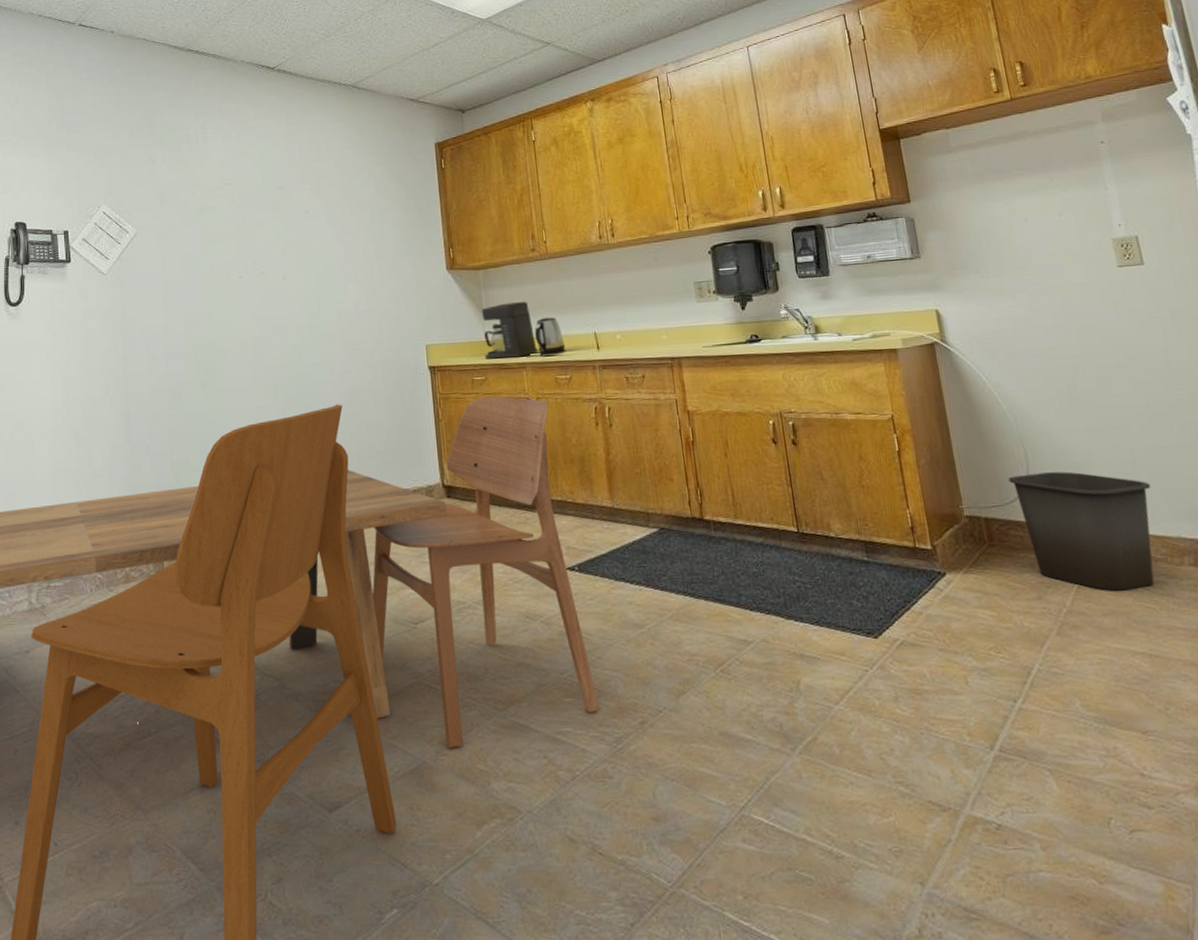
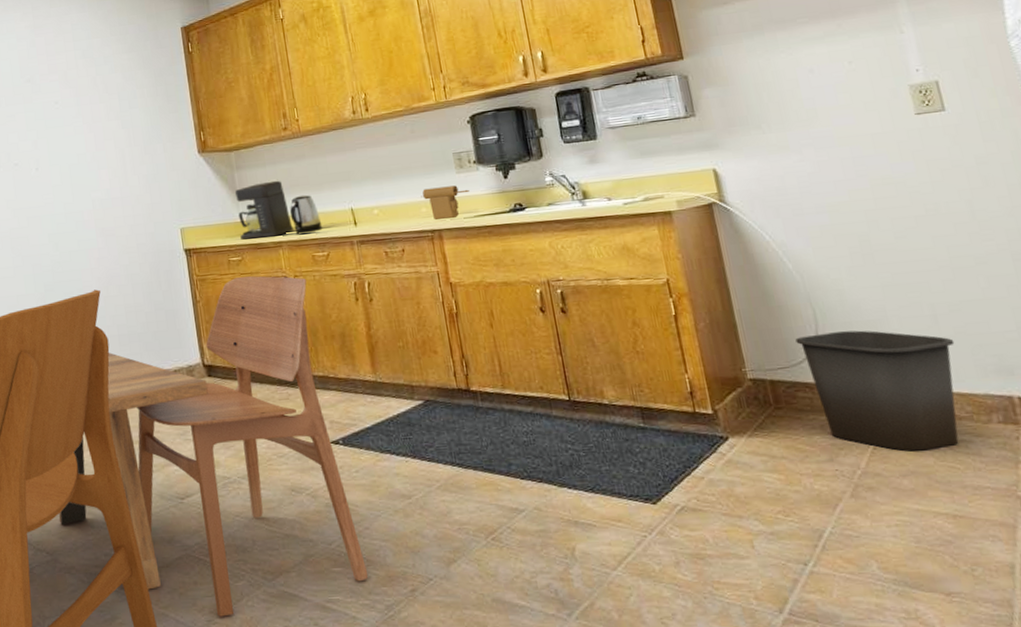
roll-top bag: none [662,314,709,348] -> present [421,185,470,221]

